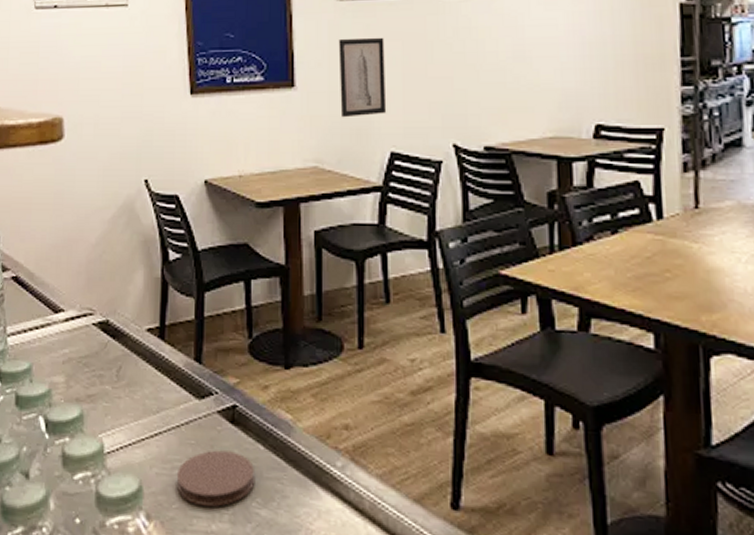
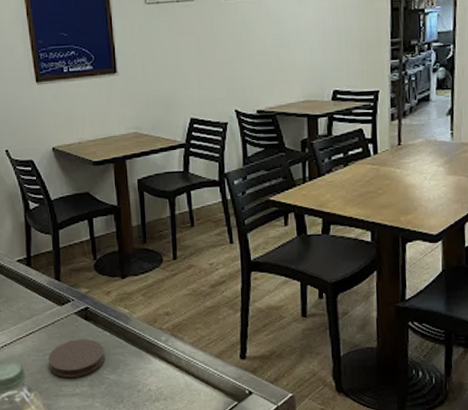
wall art: present [338,37,387,118] -> none [148,32,187,95]

